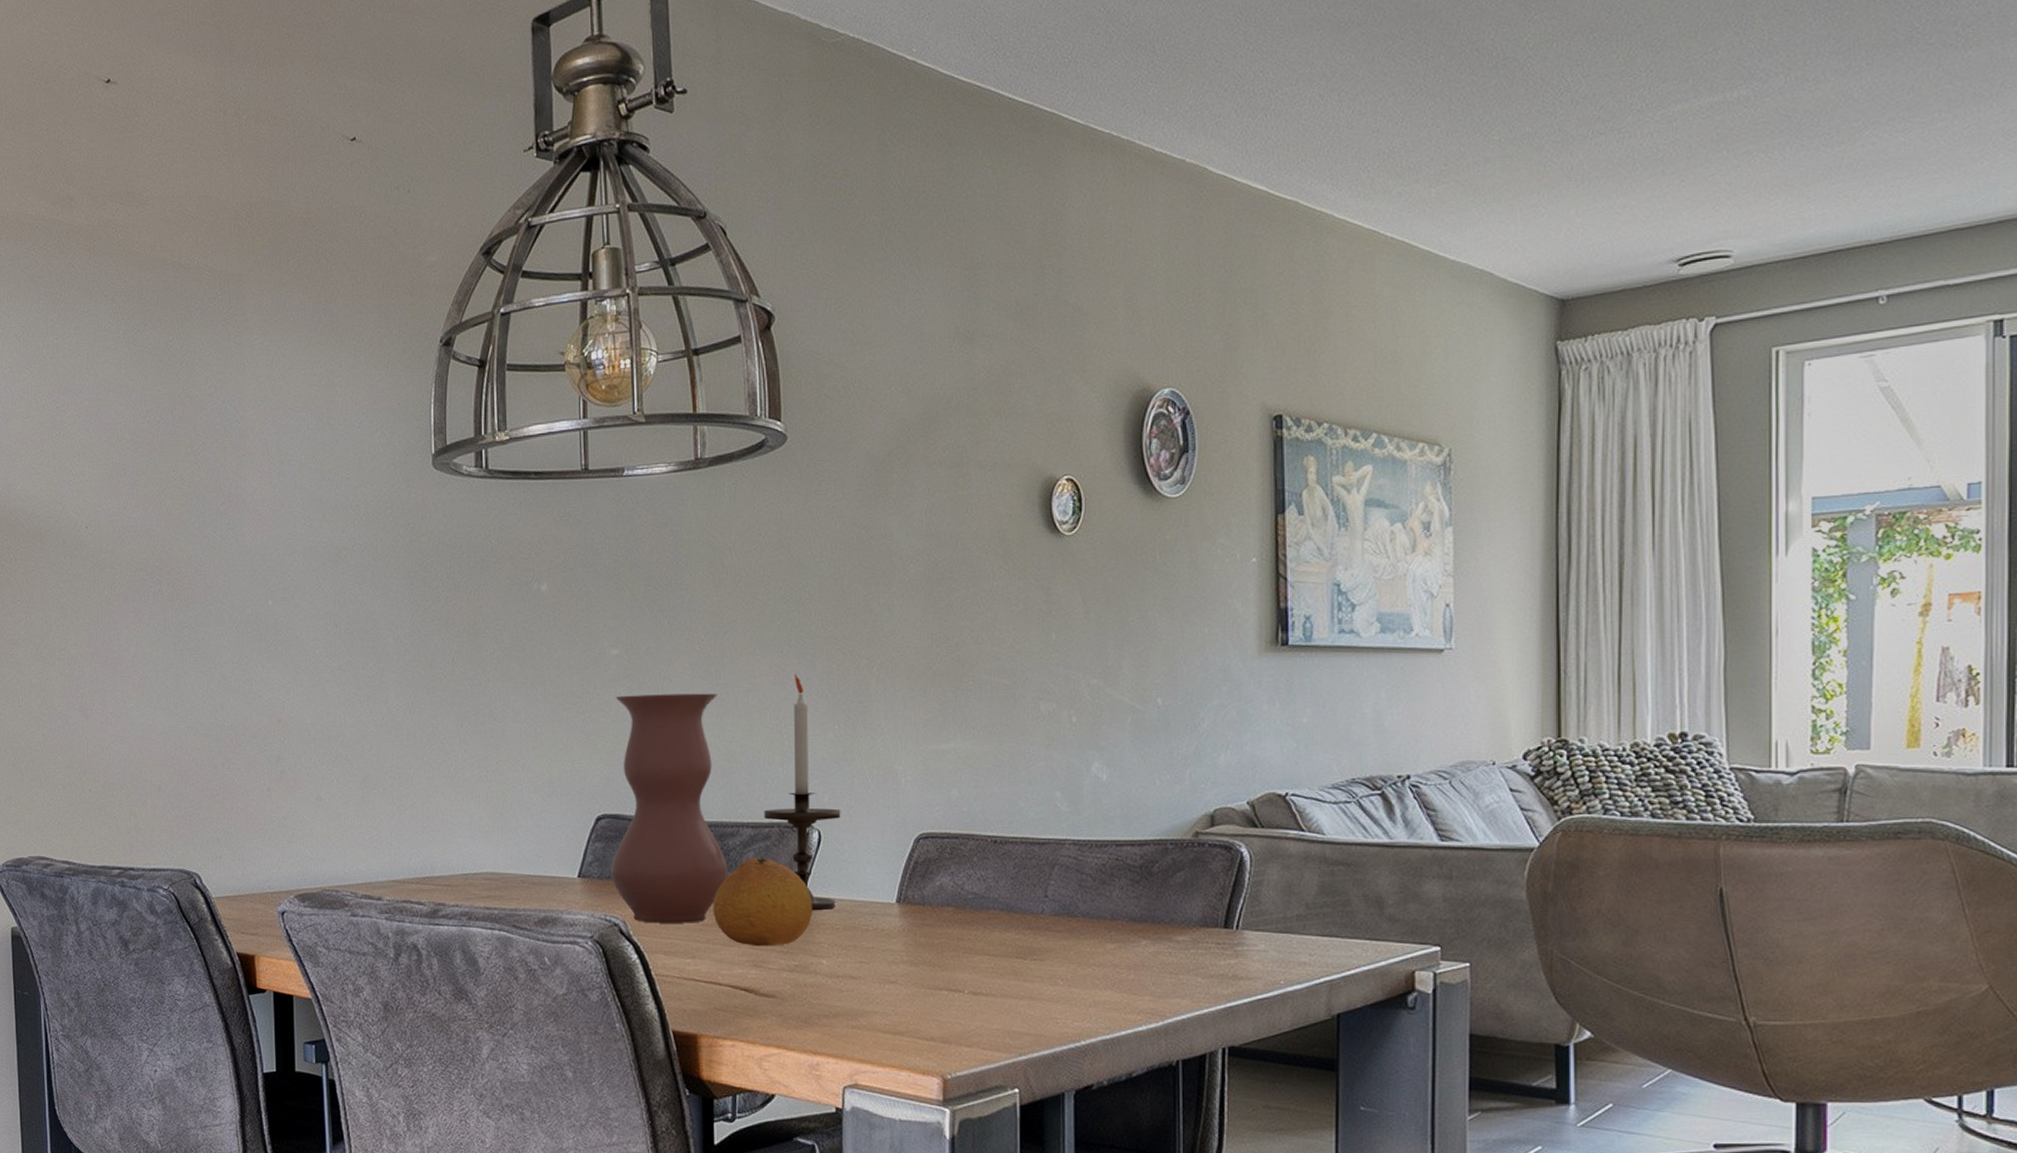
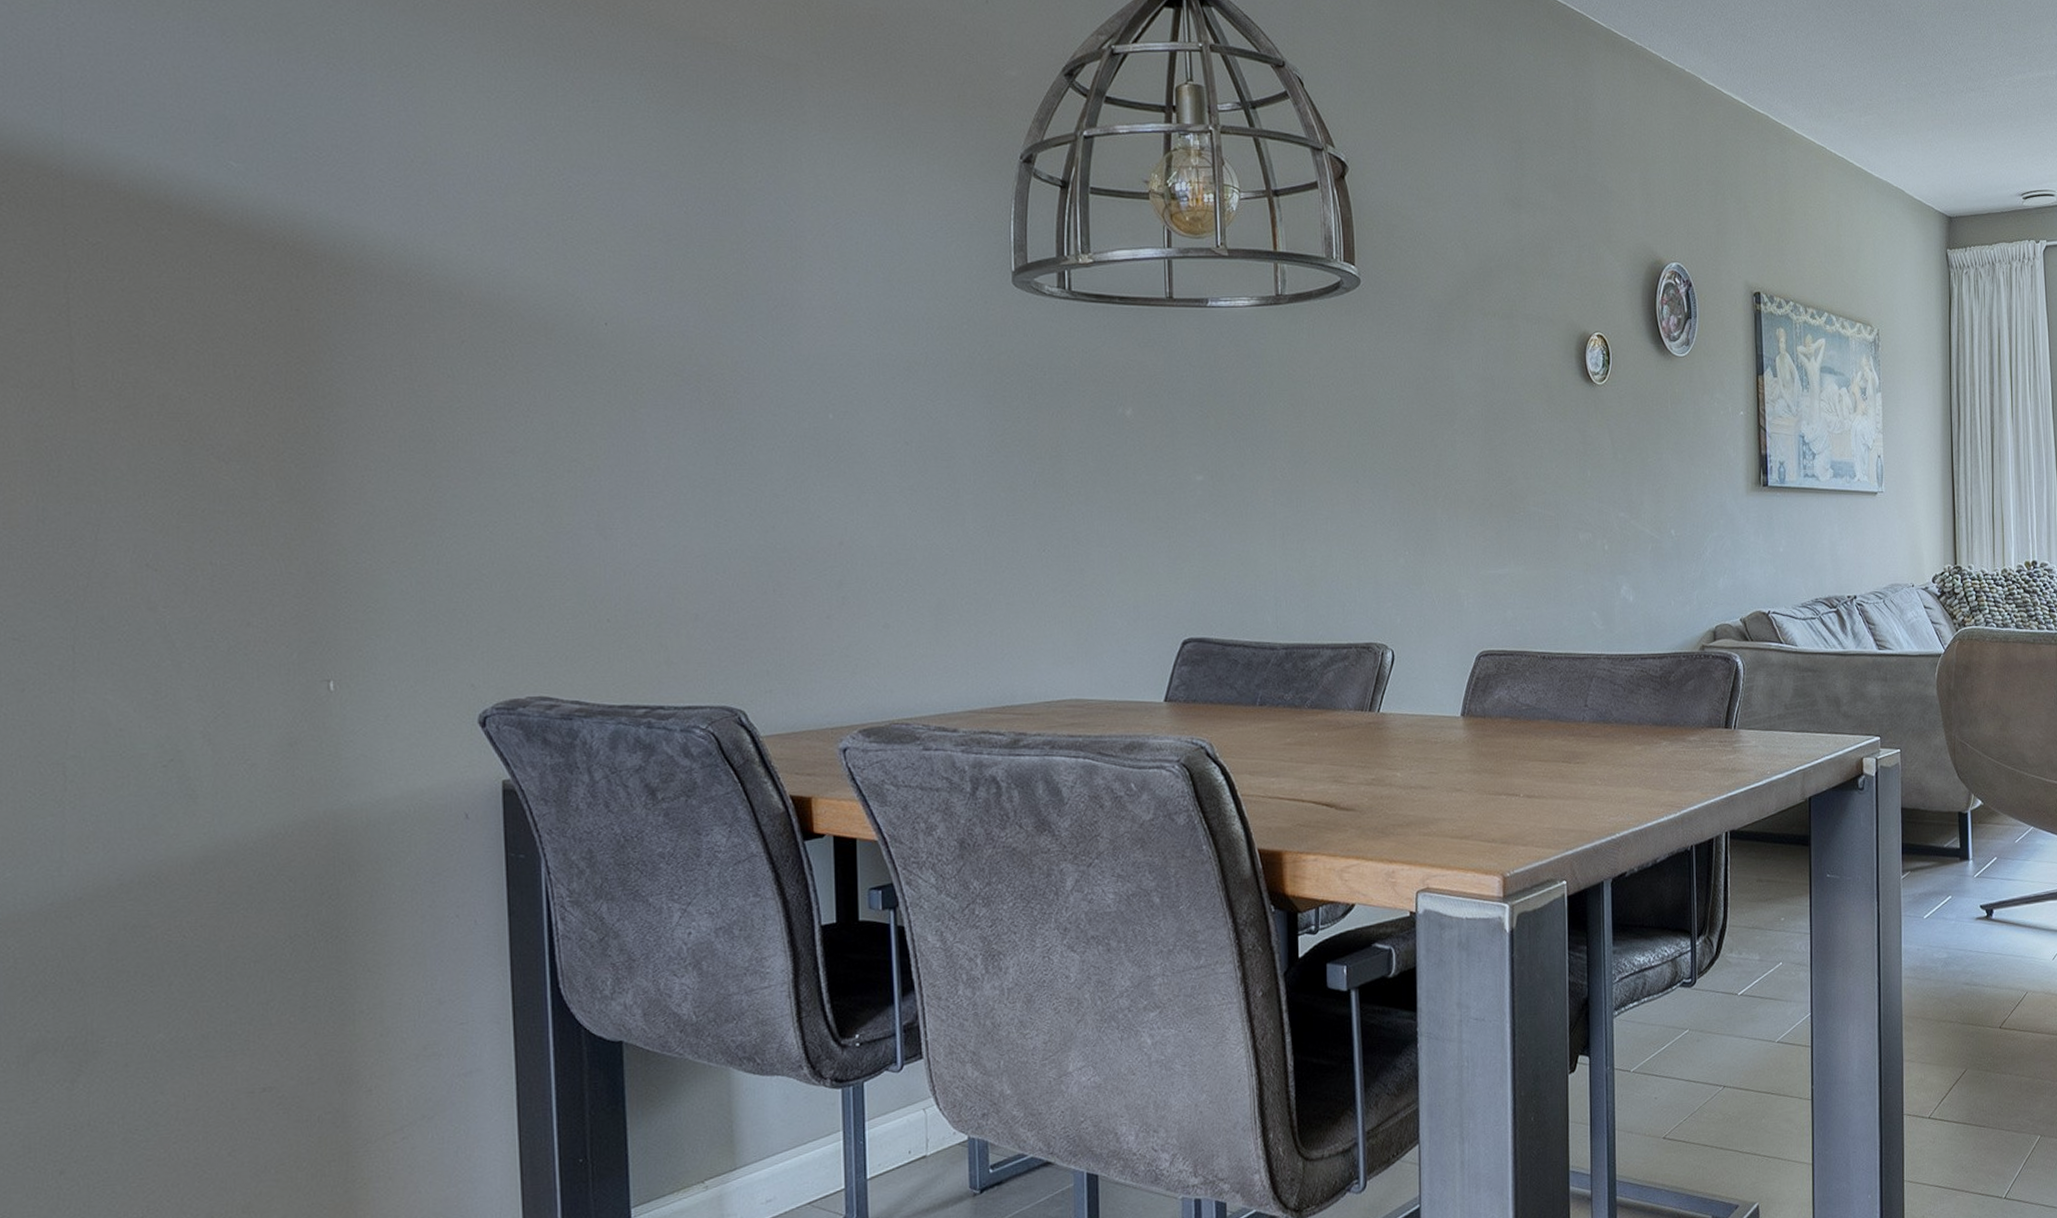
vase: present [610,693,728,923] -> none [1196,519,1310,745]
fruit: present [713,857,813,946] -> none [1296,676,1388,763]
candlestick: present [764,673,841,910] -> none [1342,502,1412,725]

